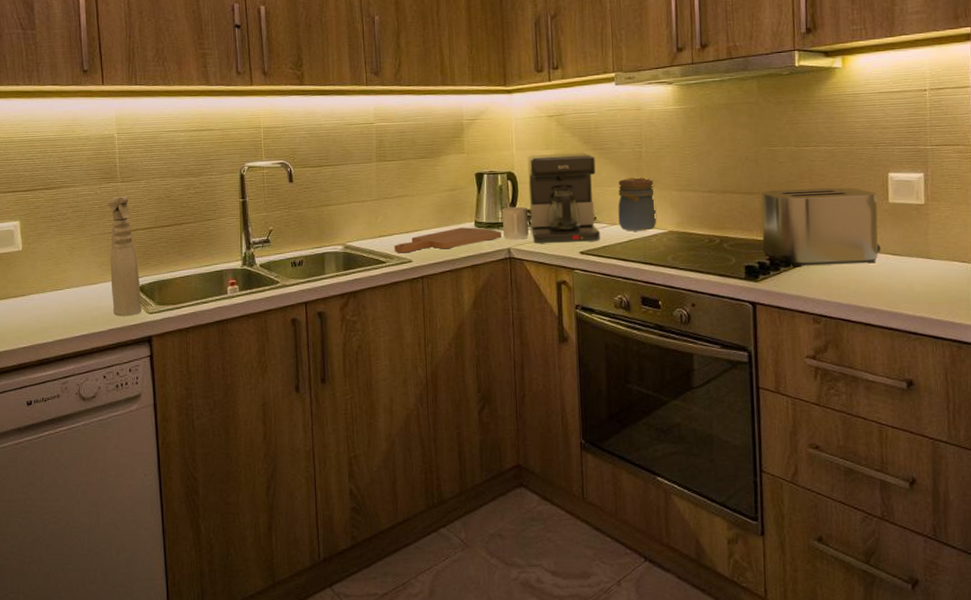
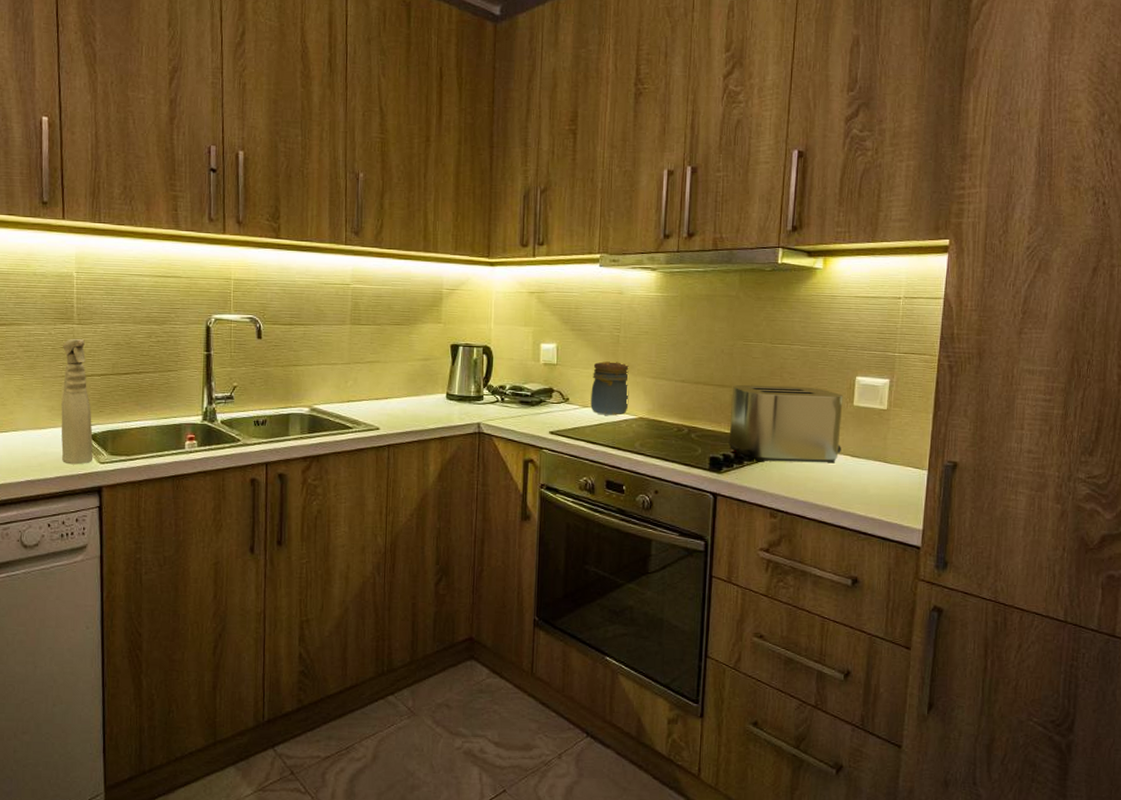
cutting board: present [394,227,501,253] -> none [362,398,472,420]
mug: present [502,206,529,240] -> none [474,381,501,415]
coffee maker: present [527,153,600,245] -> none [501,330,573,423]

